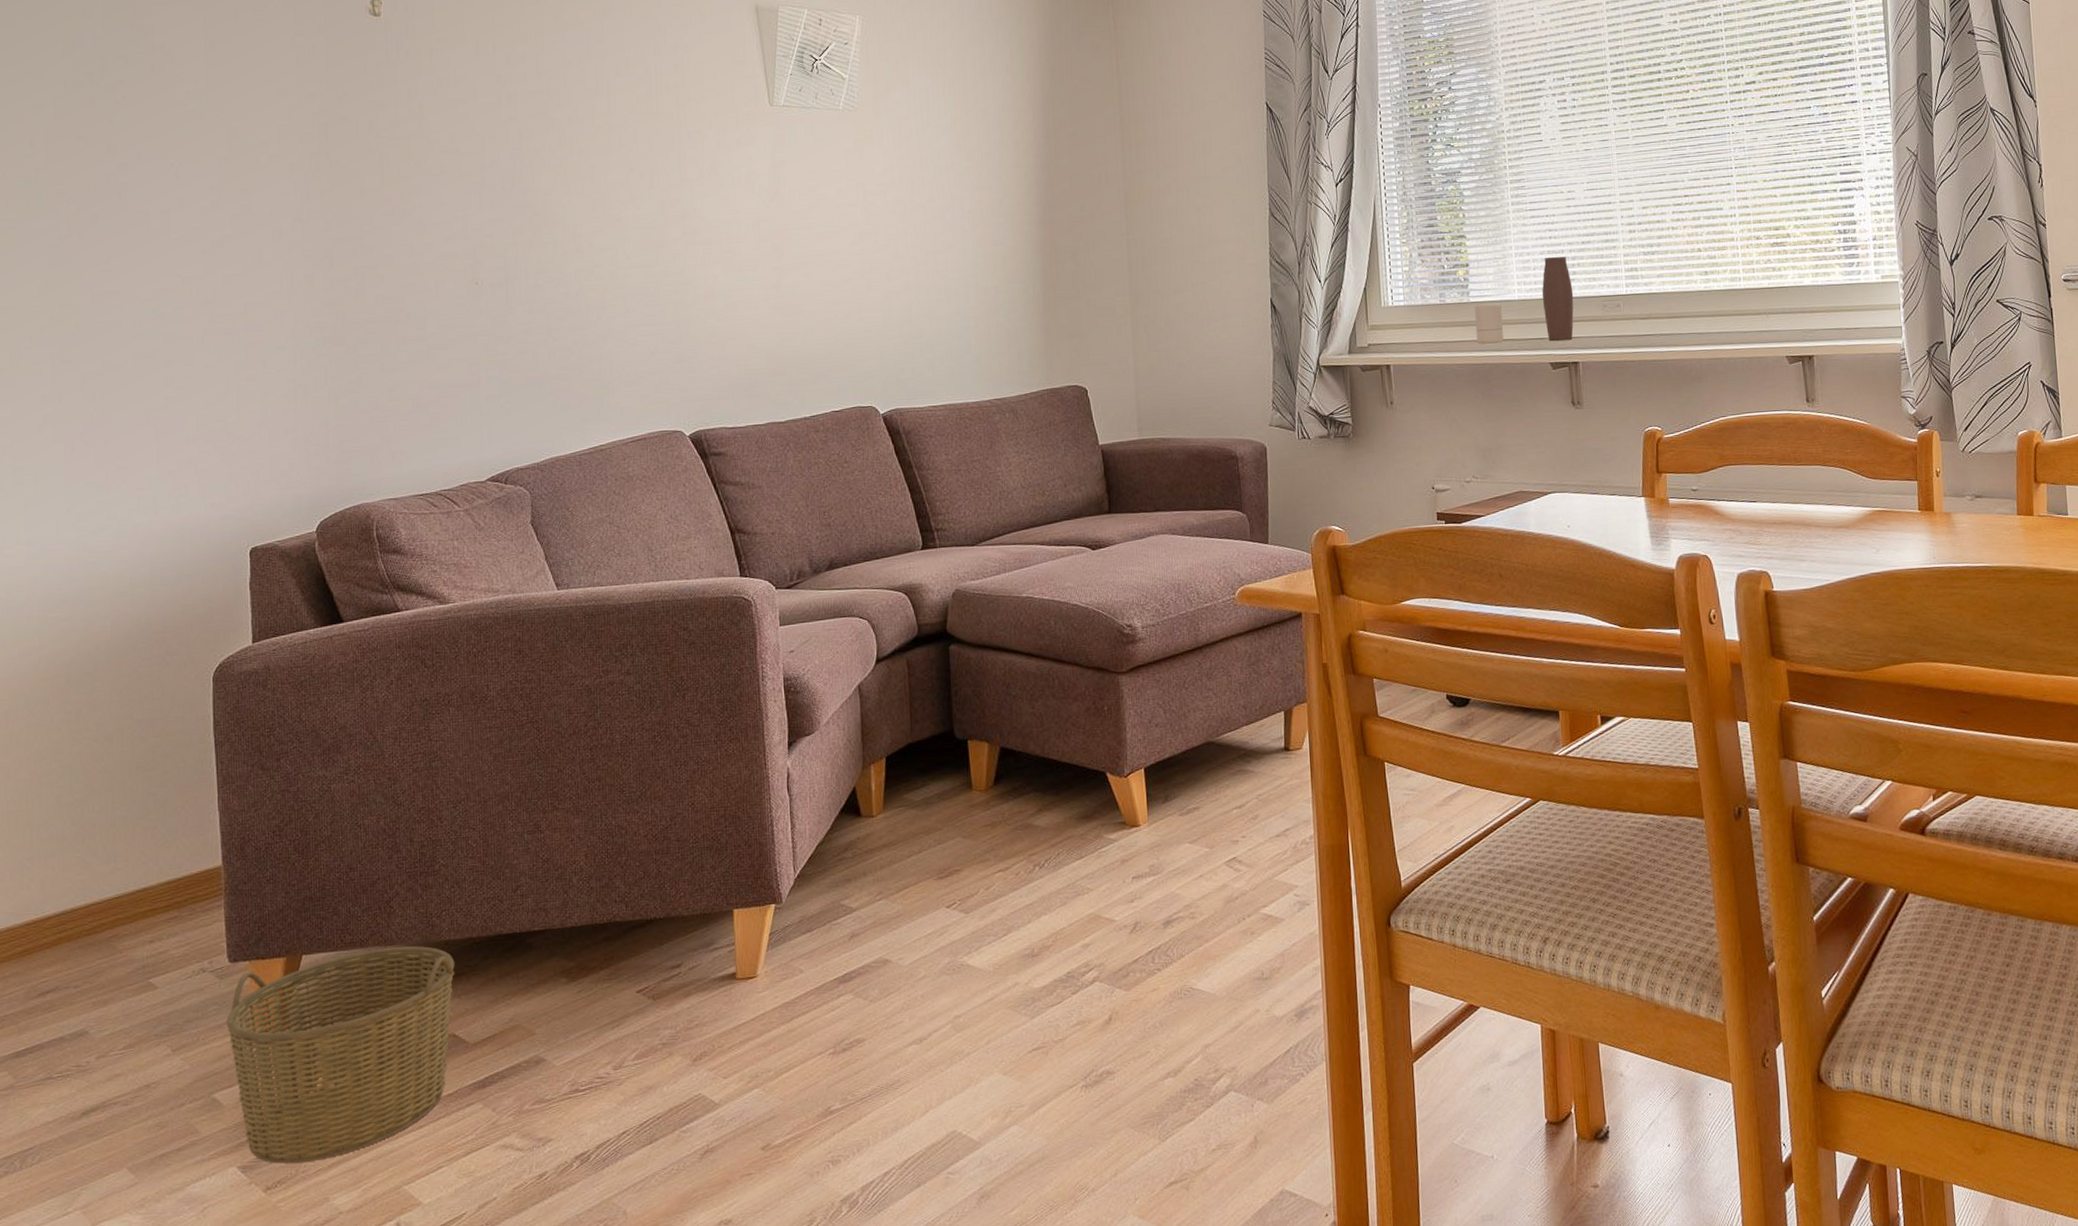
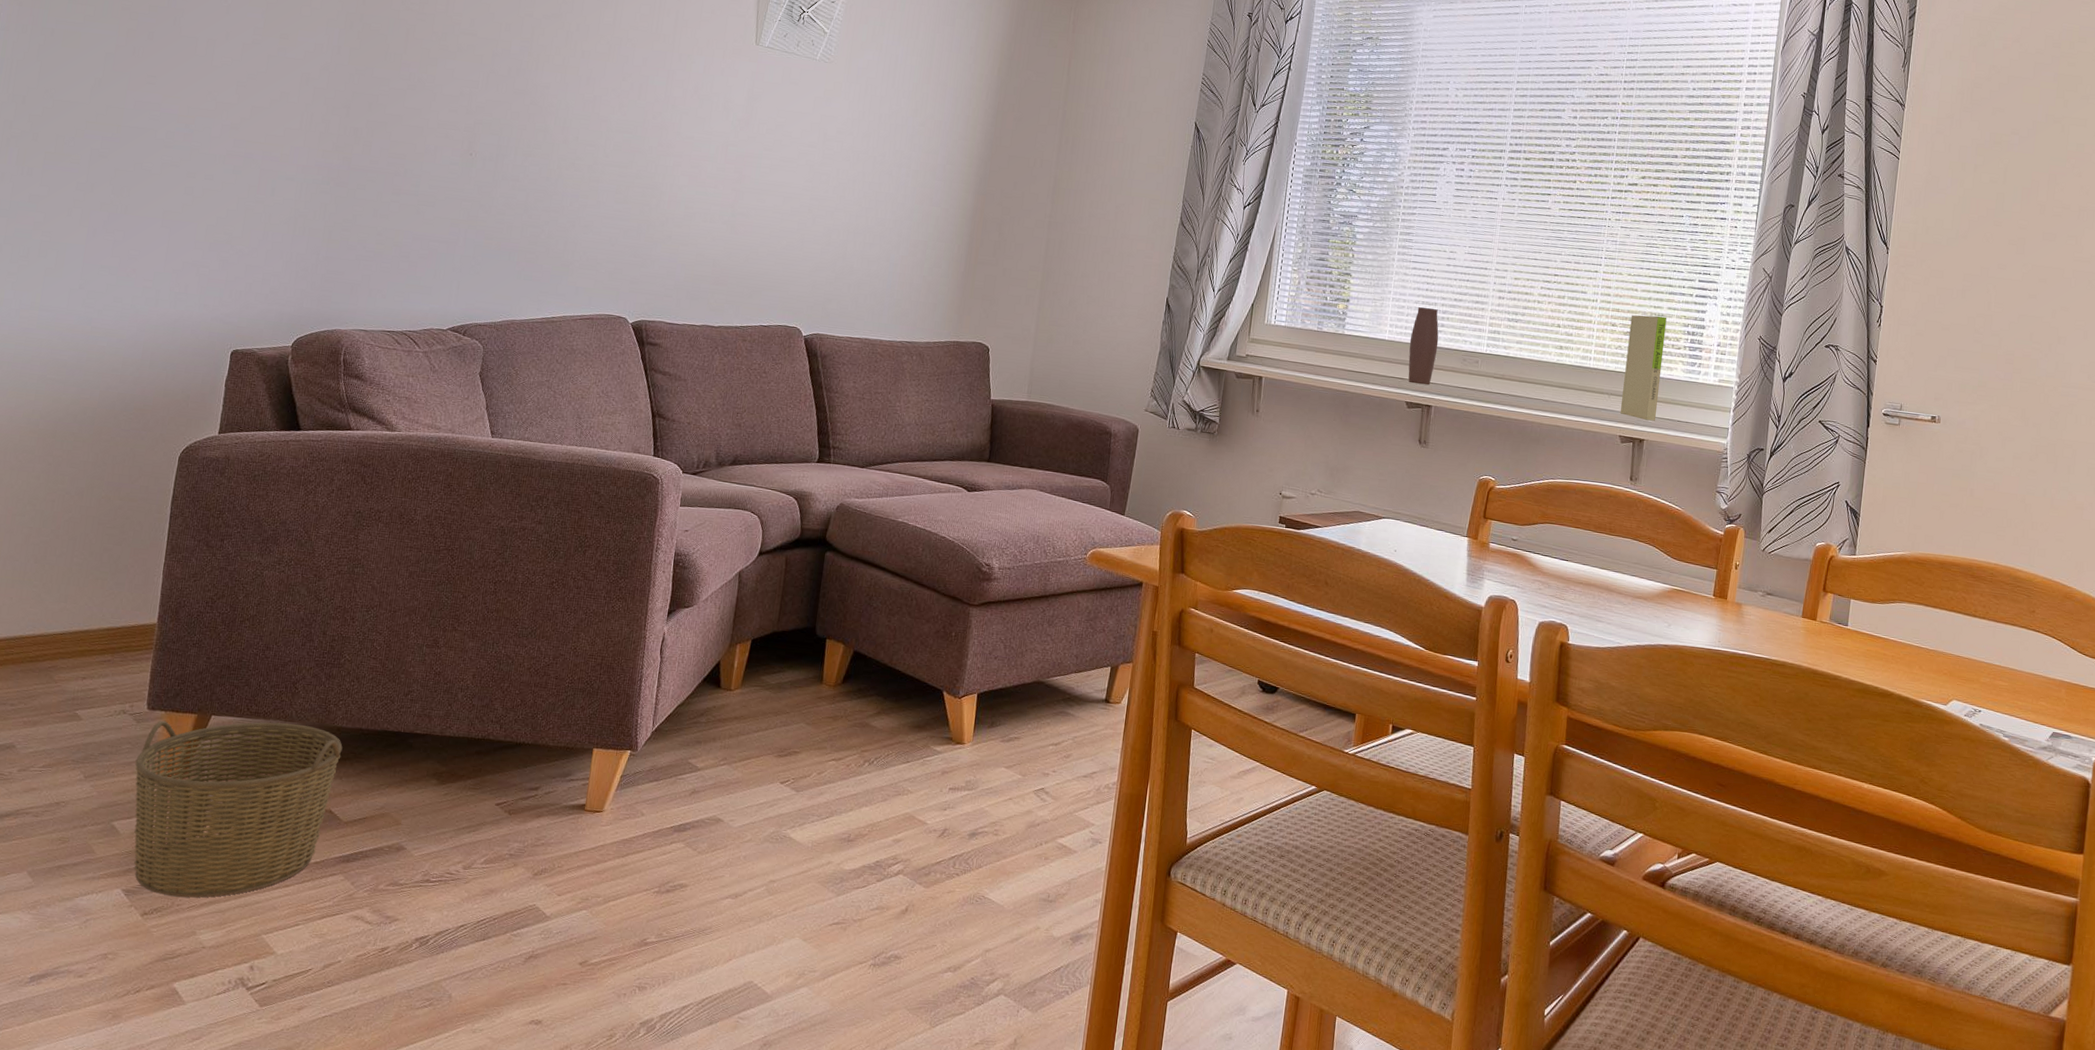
candle: present [1474,302,1504,344] -> none [1343,337,1372,376]
book: none [1775,219,1821,335] -> present [1620,315,1667,421]

